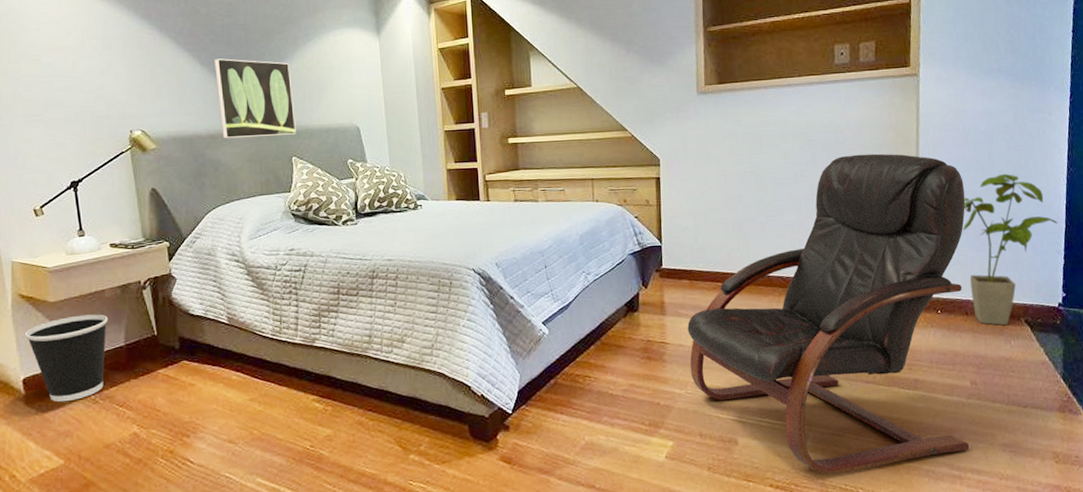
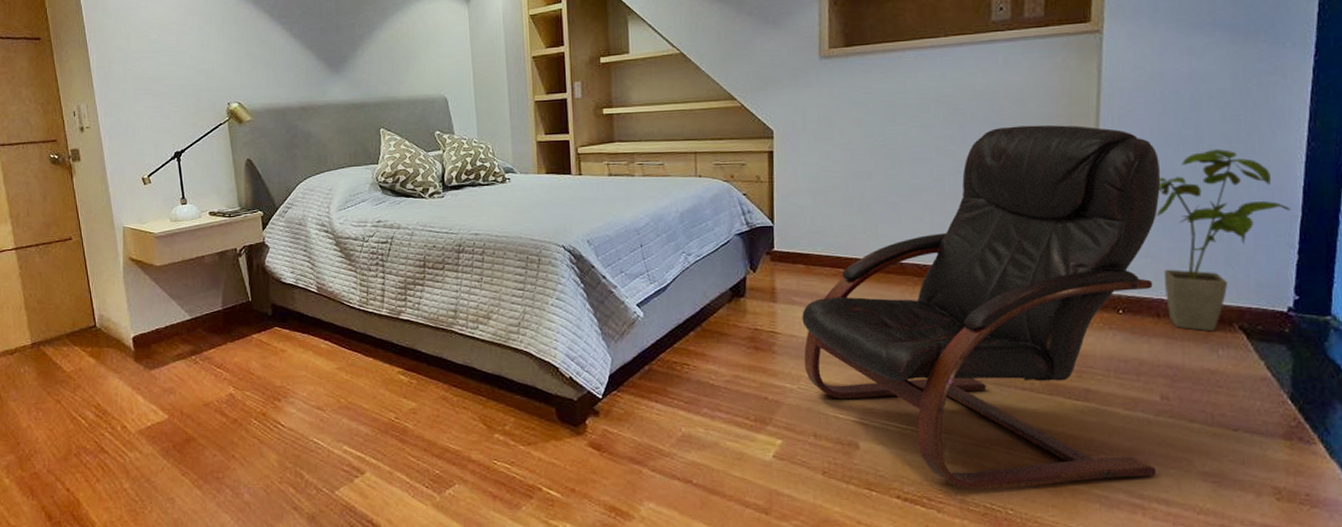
wastebasket: present [25,314,108,402] -> none [135,279,207,361]
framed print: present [214,58,296,139] -> none [306,31,384,111]

